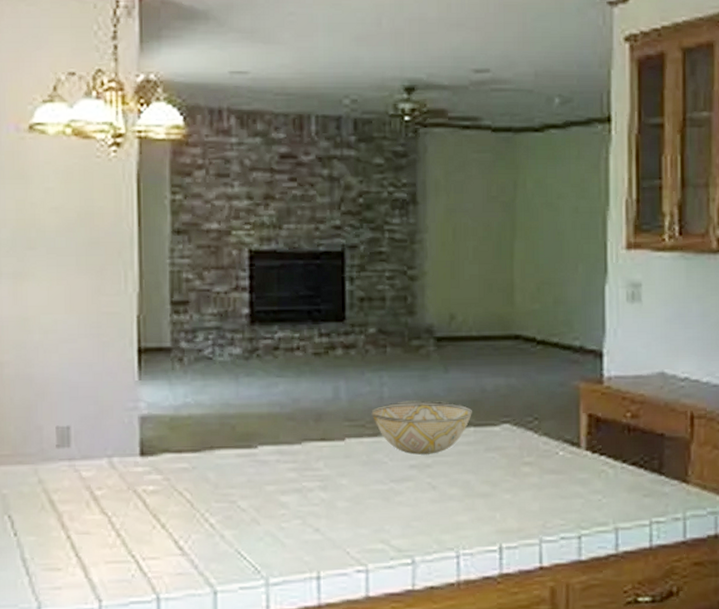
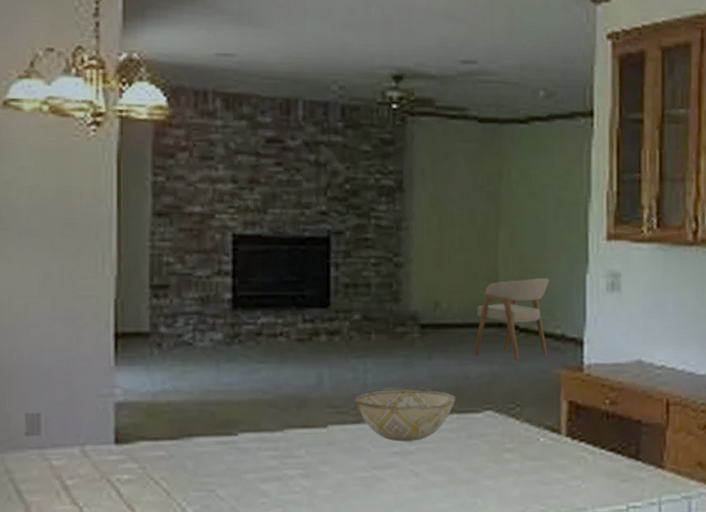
armchair: none [490,289,566,373] -> present [474,278,549,361]

